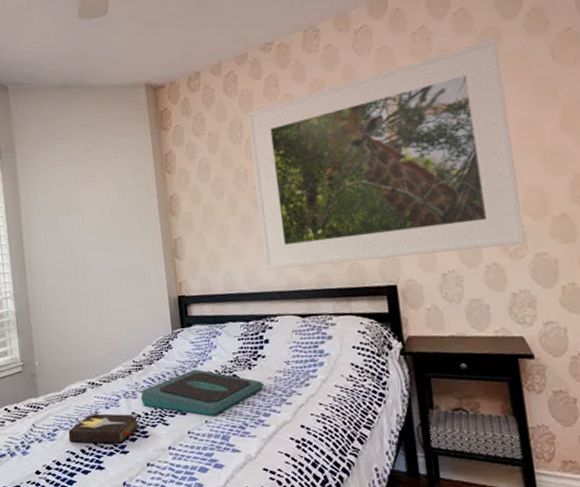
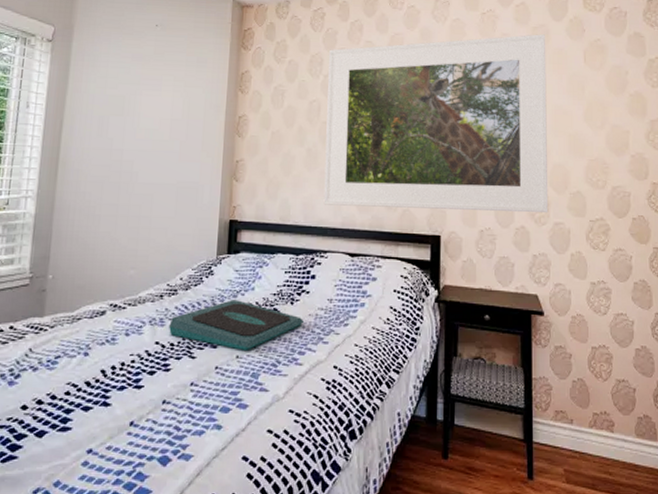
hardback book: present [68,413,140,444] -> none [72,339,163,377]

